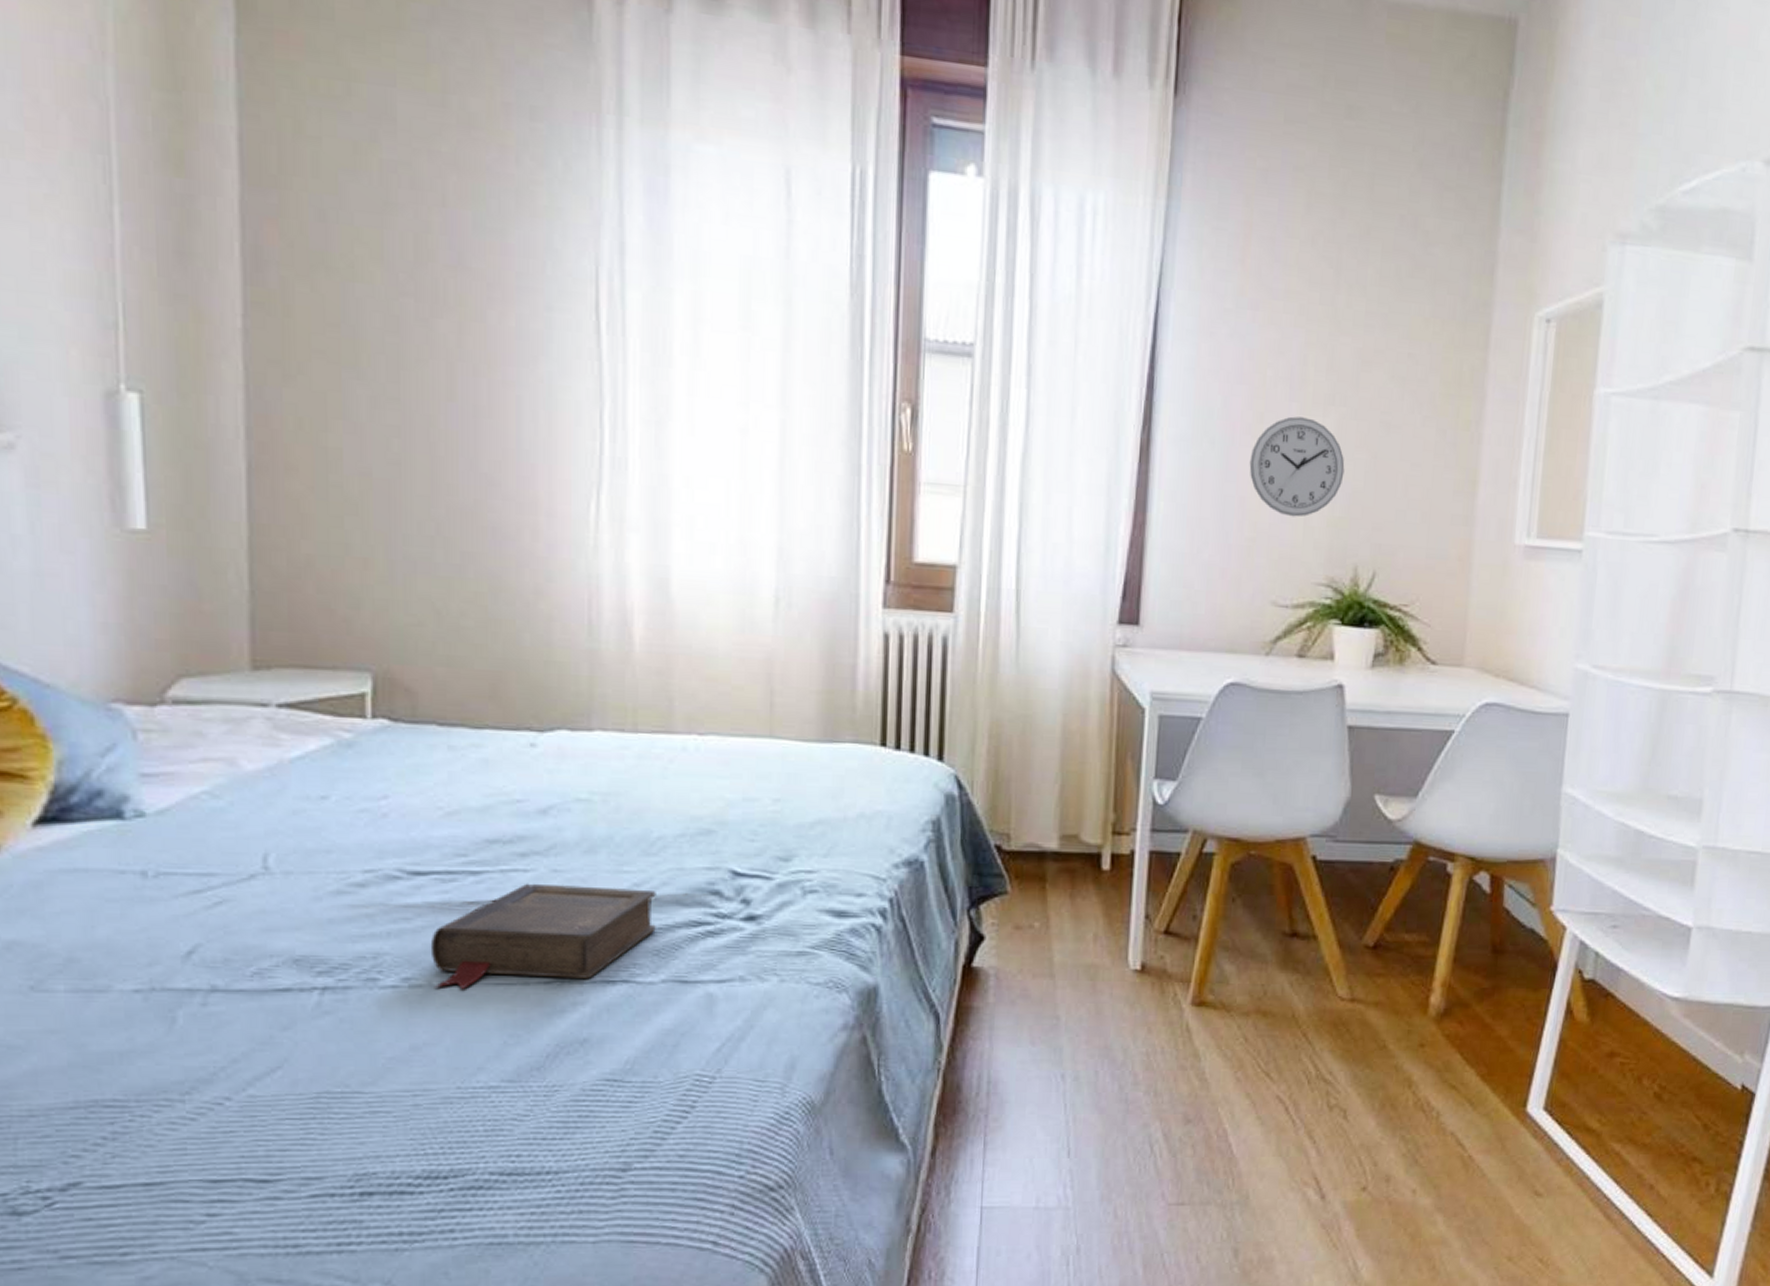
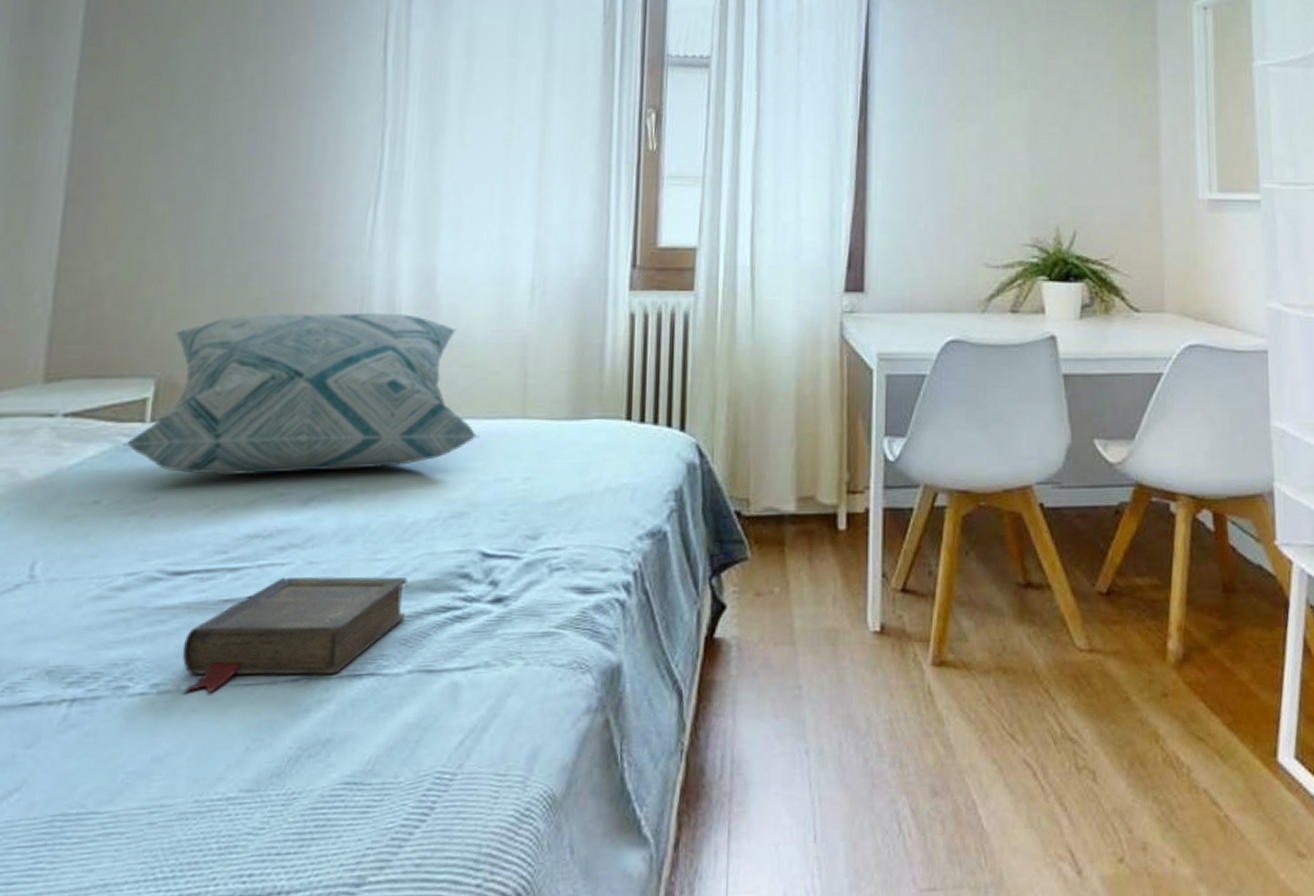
decorative pillow: none [345,608,725,781] -> present [122,312,480,476]
wall clock: present [1249,416,1345,517] -> none [955,100,1040,187]

